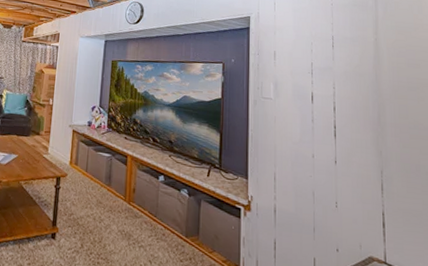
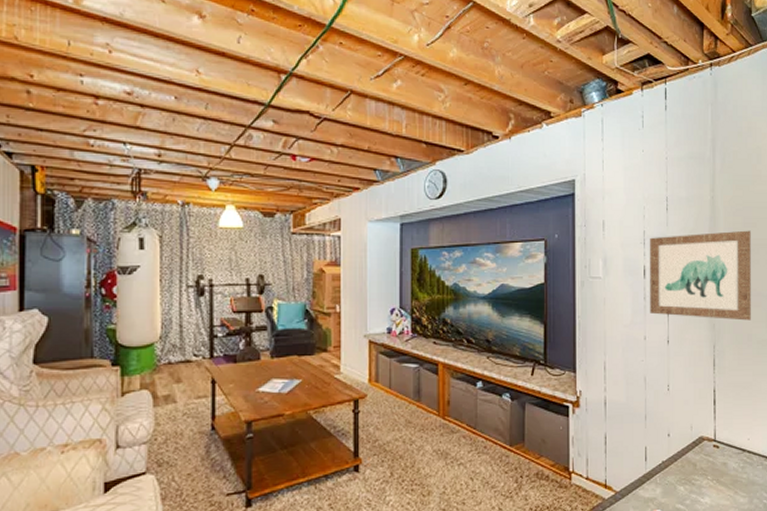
wall art: none [317,68,418,152] -> present [650,230,751,321]

